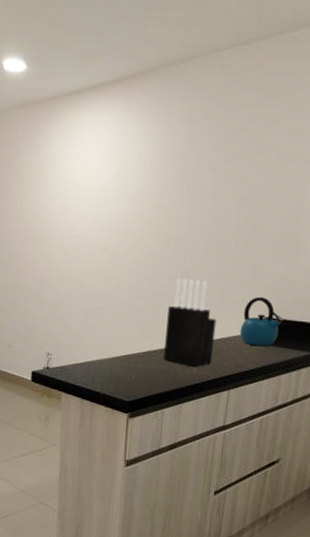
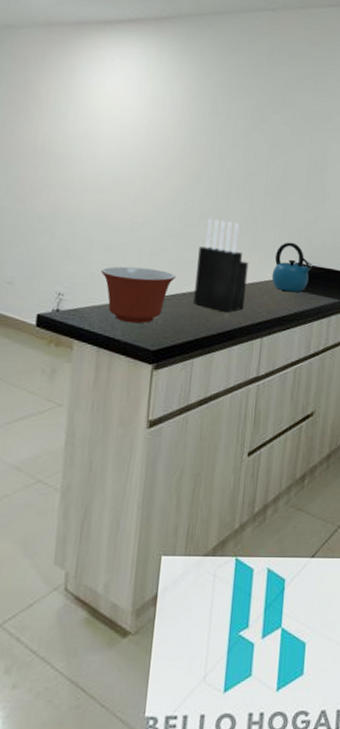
mixing bowl: none [81,328,147,378] -> present [100,266,176,324]

